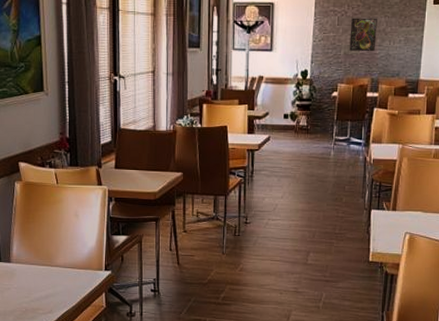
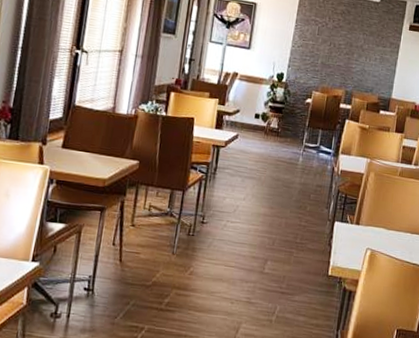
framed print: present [349,18,377,52] -> none [327,30,356,66]

